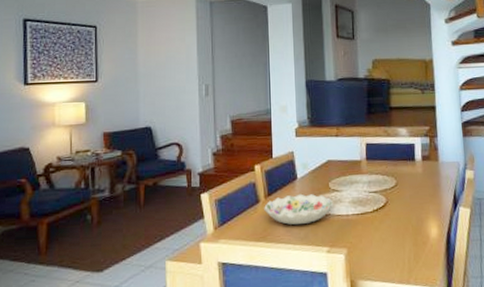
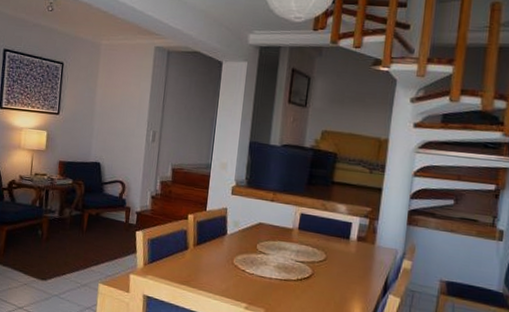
decorative bowl: present [264,193,334,225] -> none [191,248,259,278]

